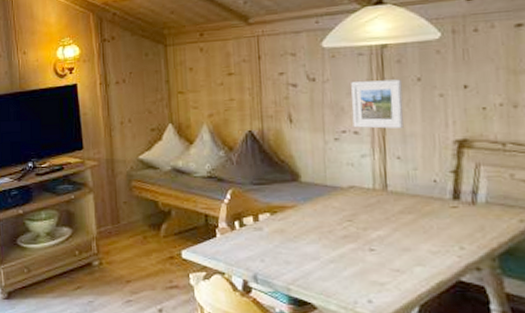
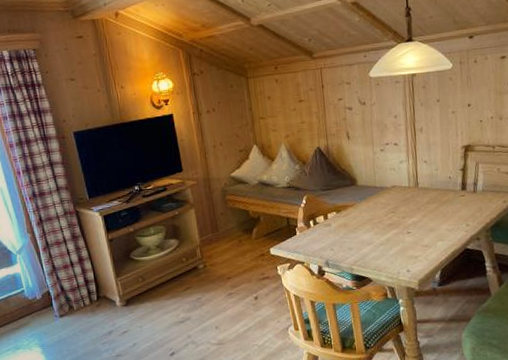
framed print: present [351,79,404,129] -> none [391,101,428,141]

